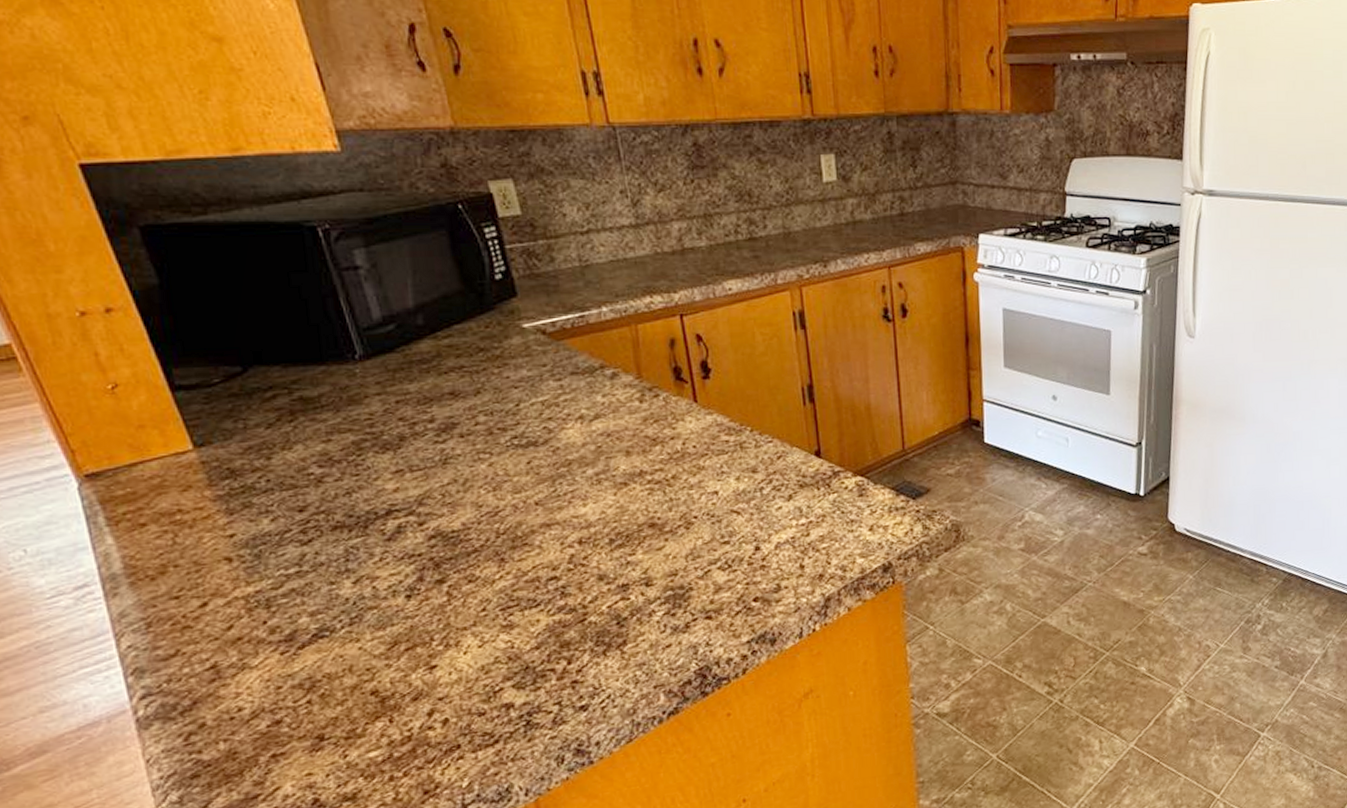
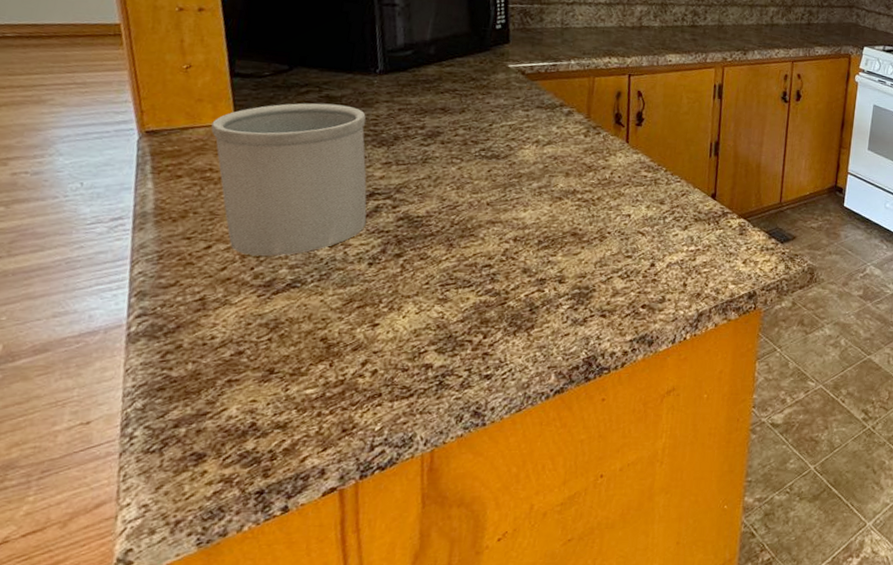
utensil holder: none [164,406,391,607] -> present [211,103,367,256]

